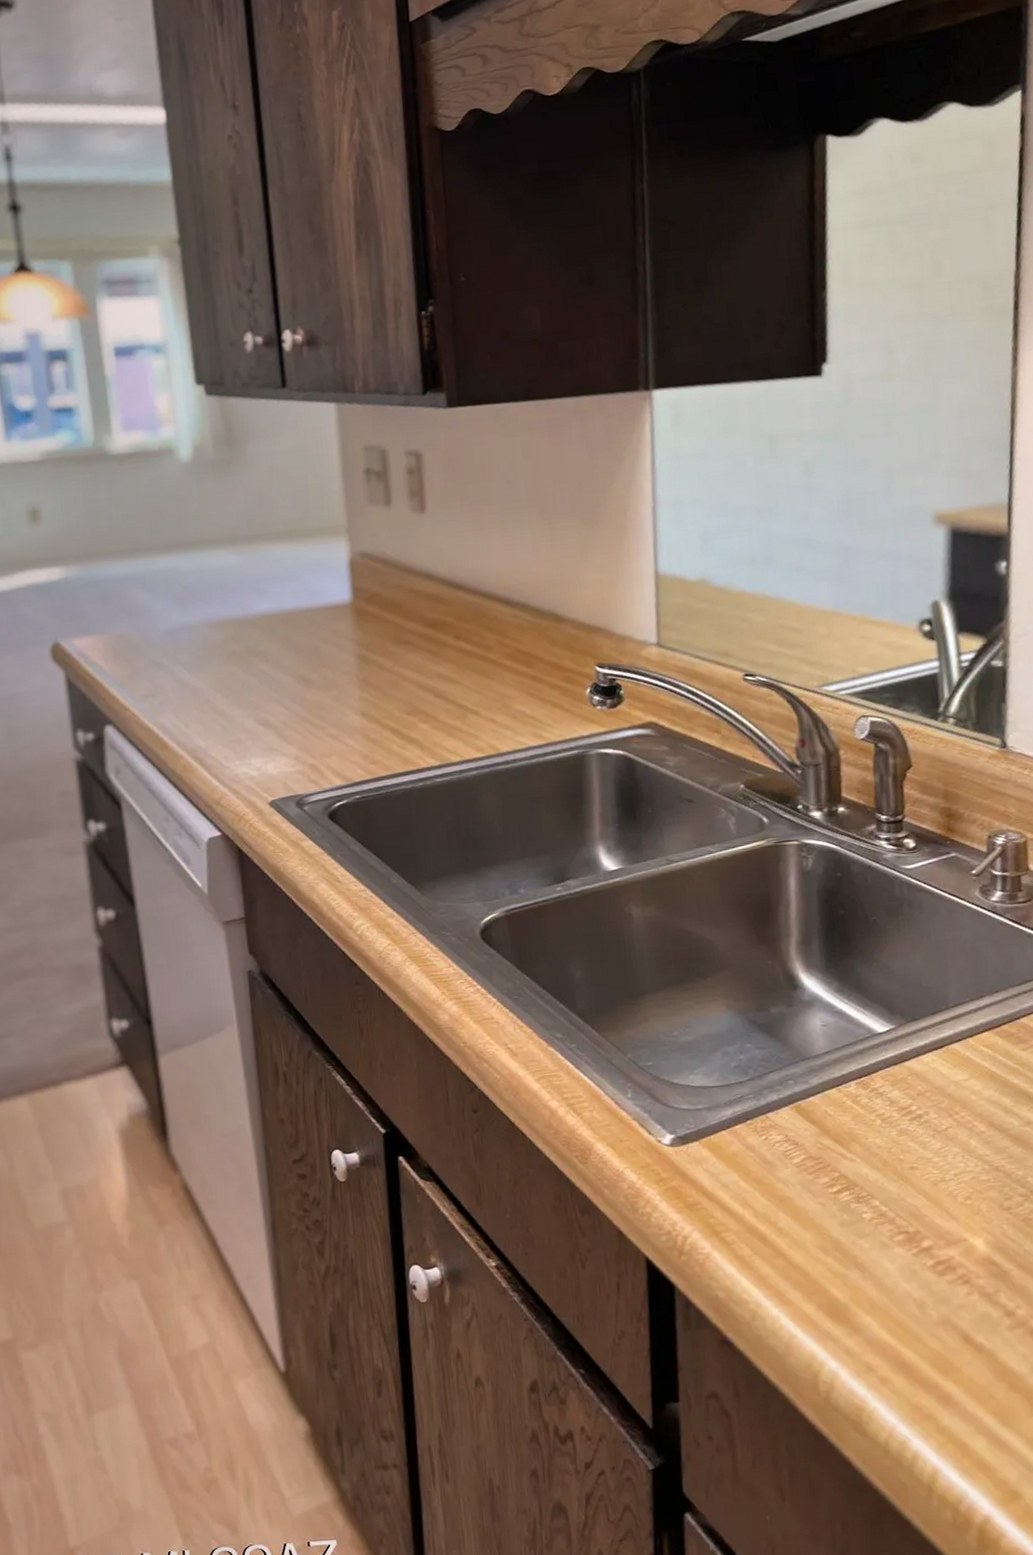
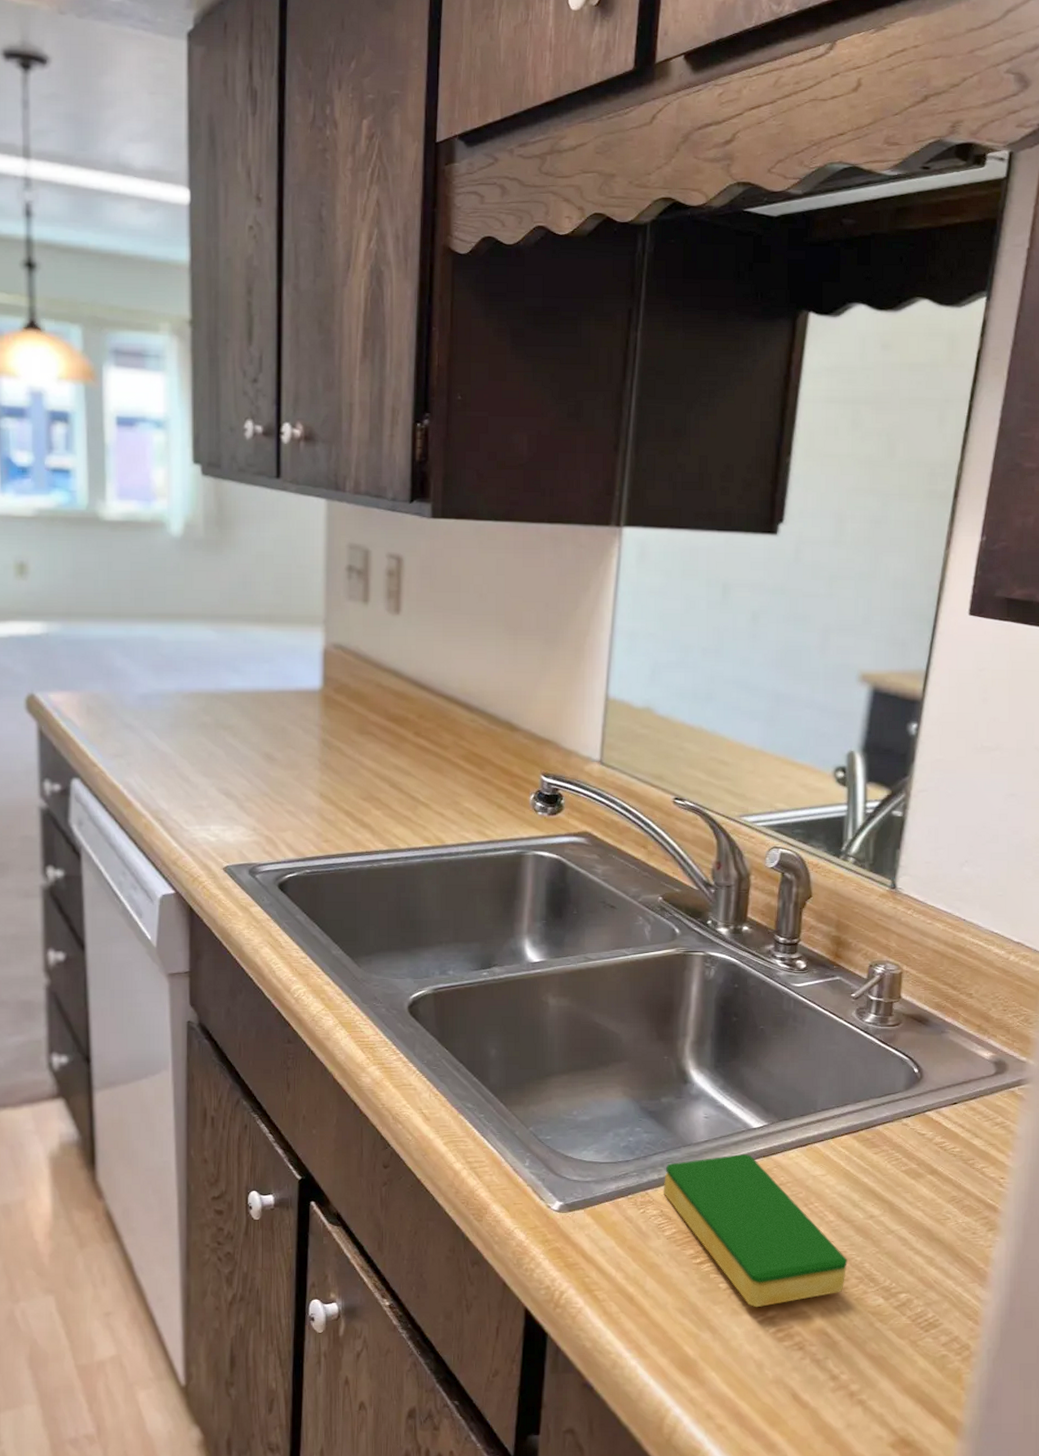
dish sponge: none [784,1062,1008,1239] -> present [663,1153,848,1308]

